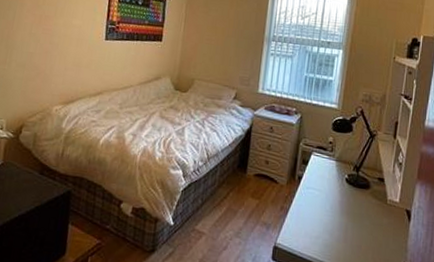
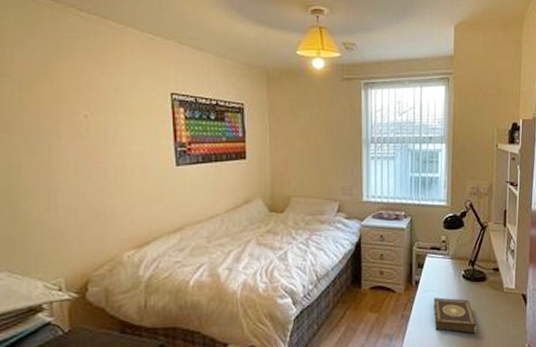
book: none [312,196,355,240] -> present [433,297,477,334]

